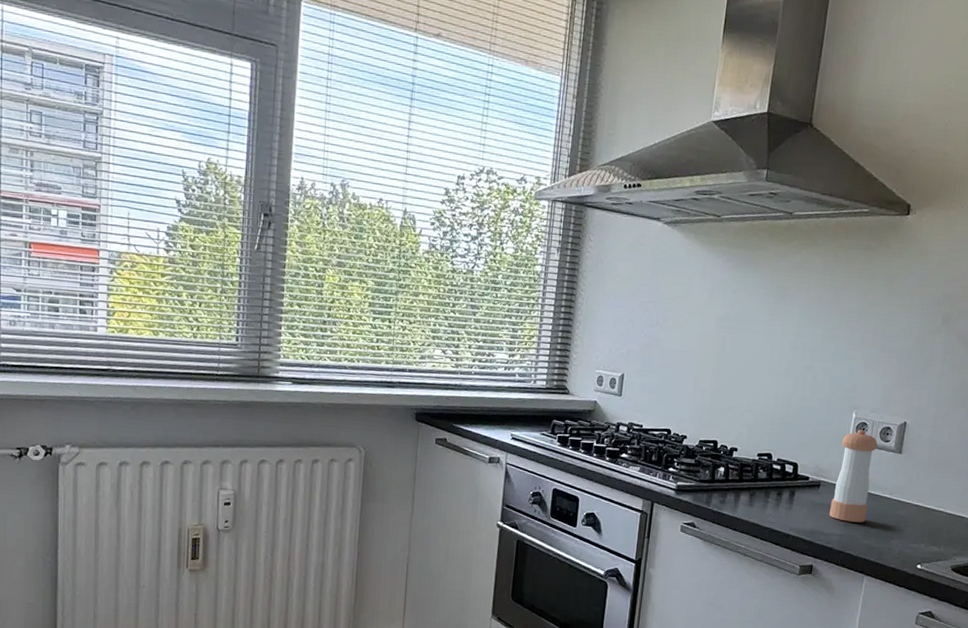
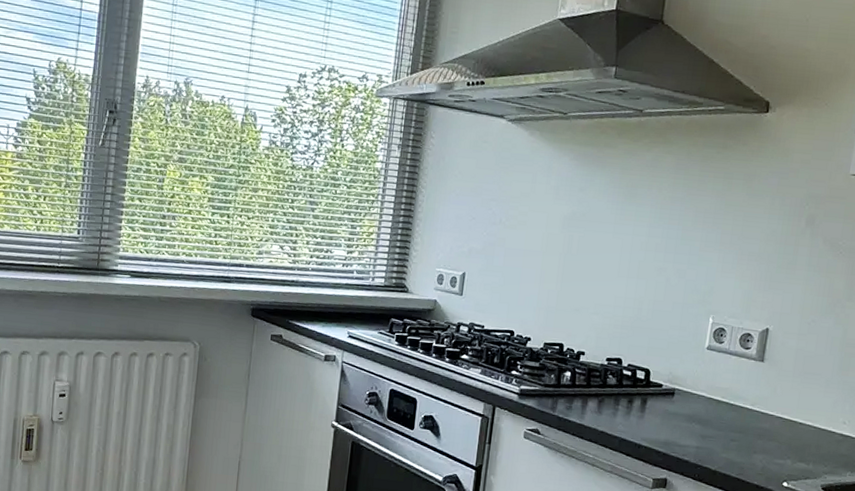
pepper shaker: present [829,430,878,523] -> none [685,335,738,435]

